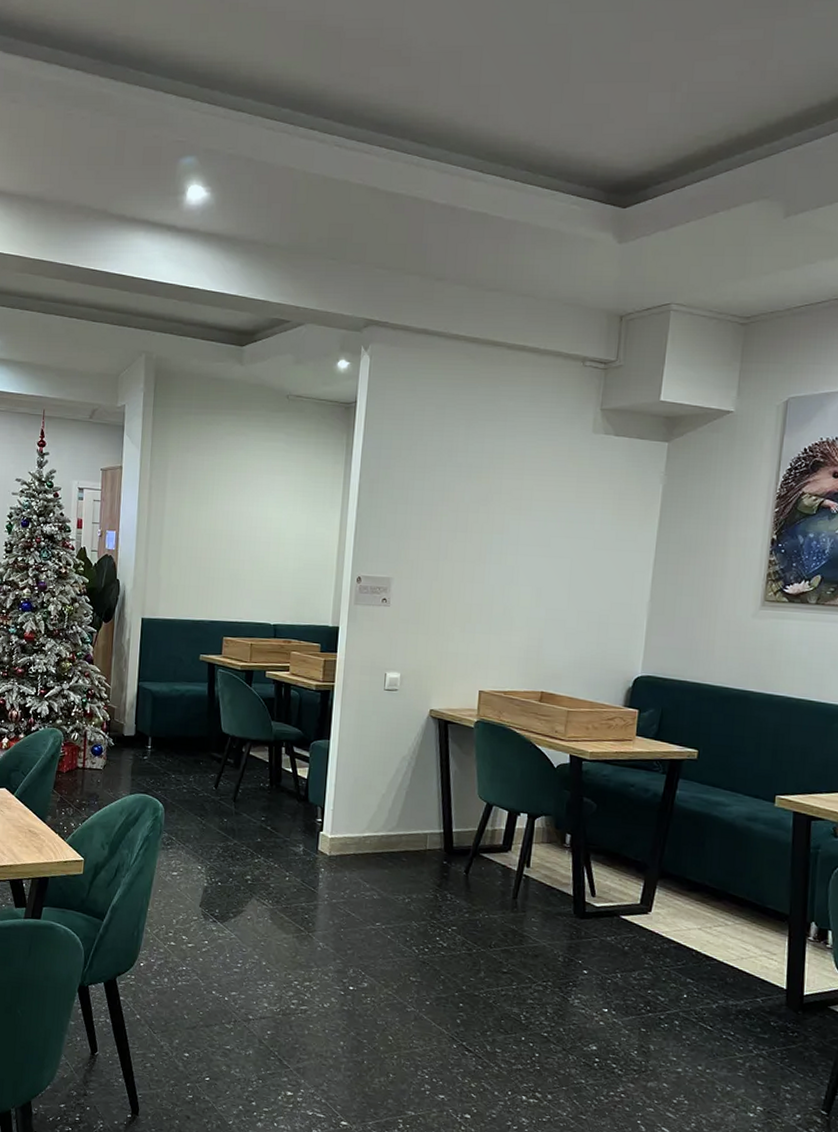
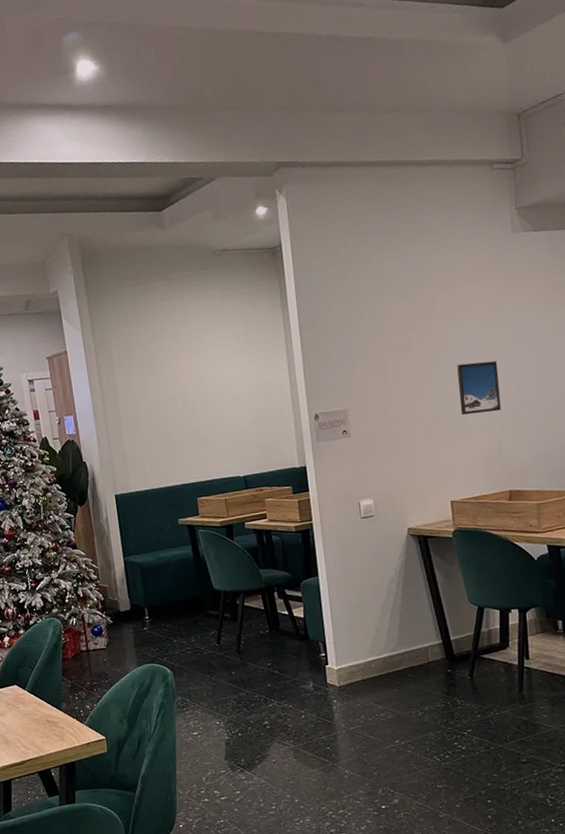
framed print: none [506,554,553,609] -> present [457,360,501,416]

